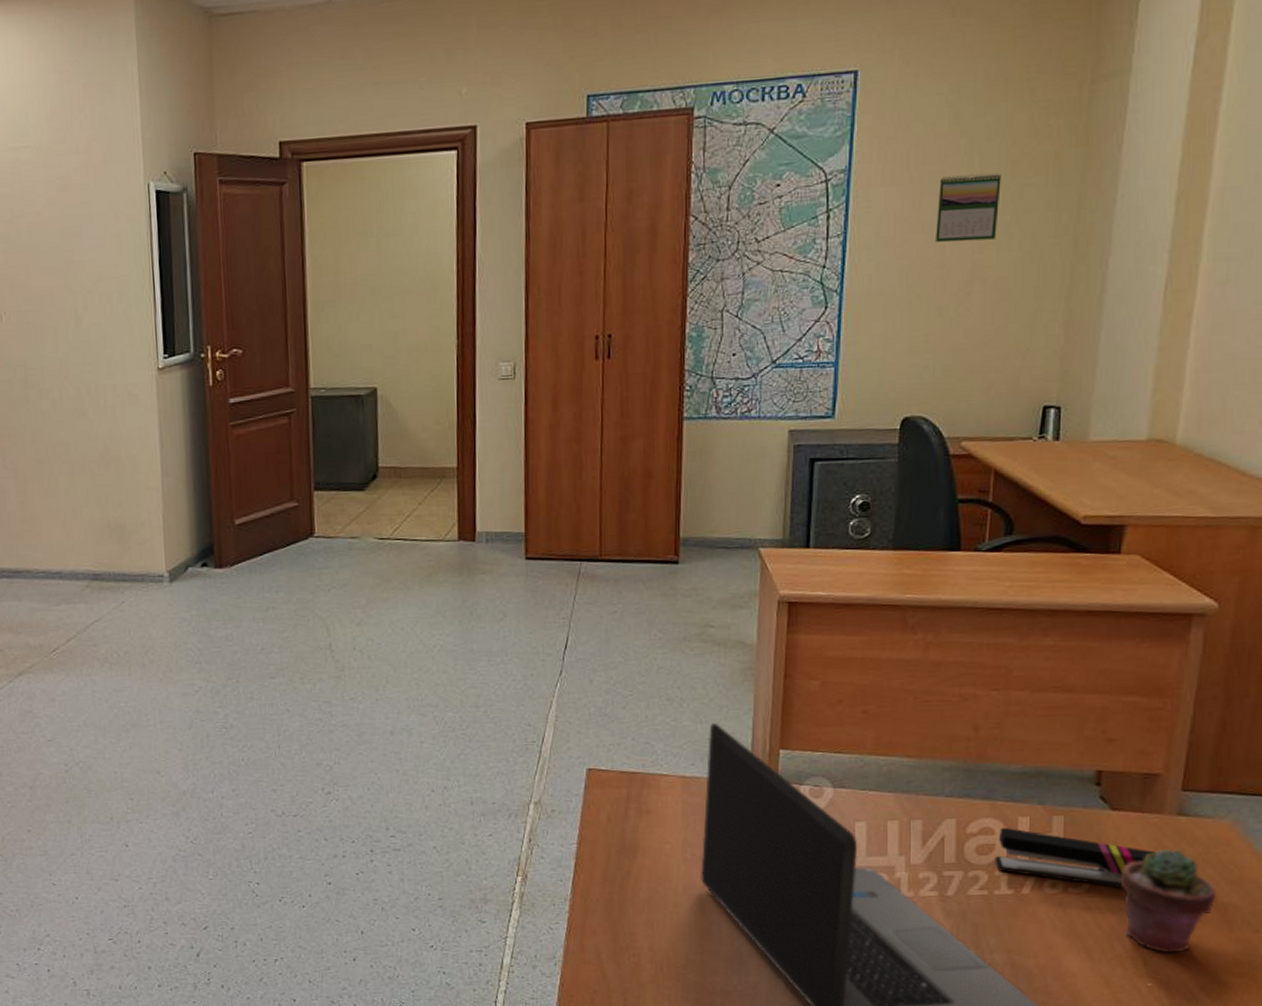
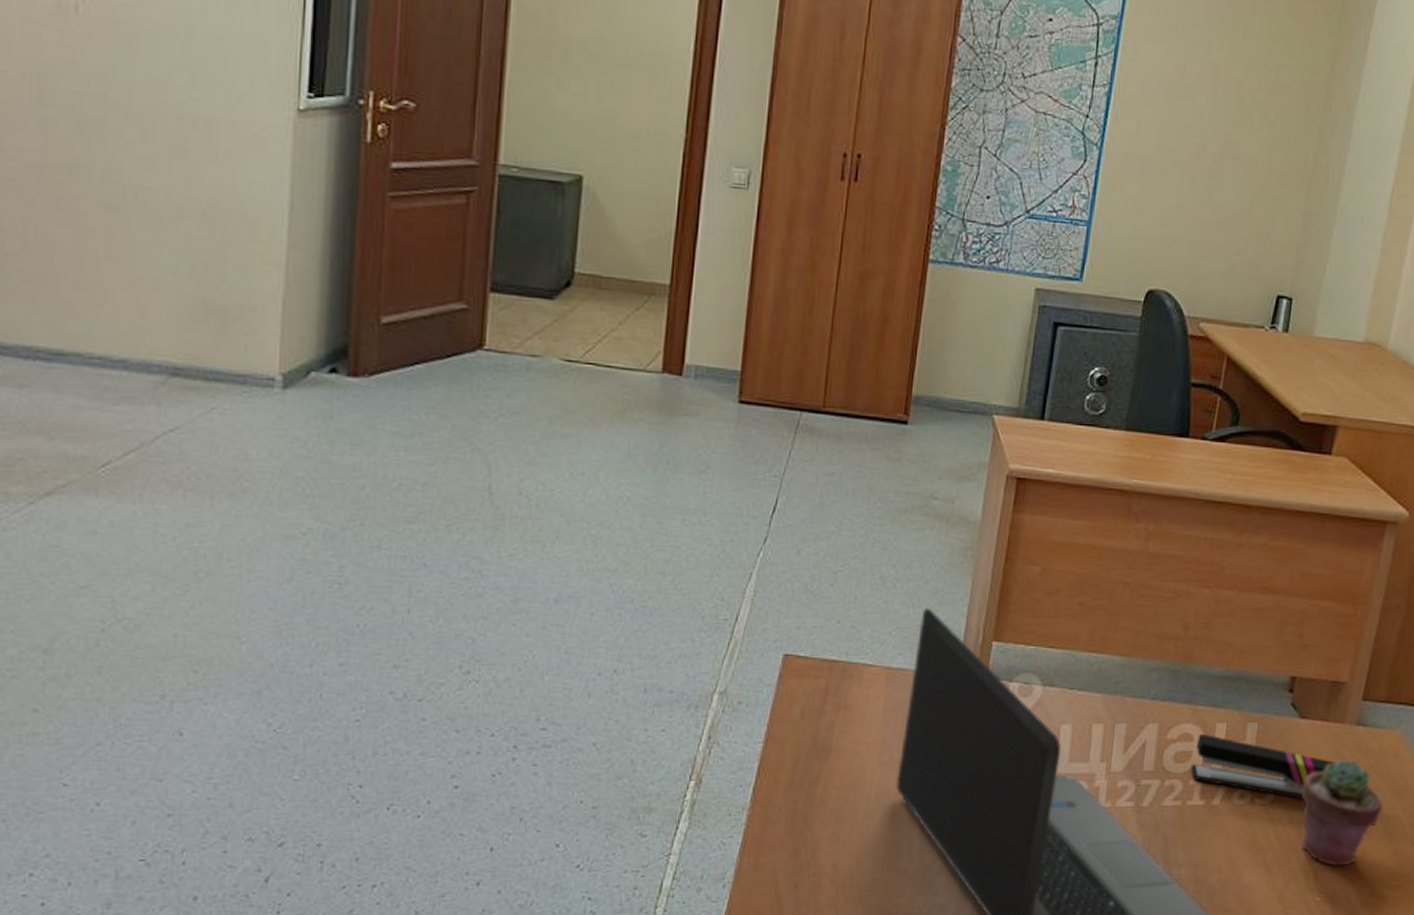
calendar: present [936,172,1001,243] -> none [1195,42,1261,116]

